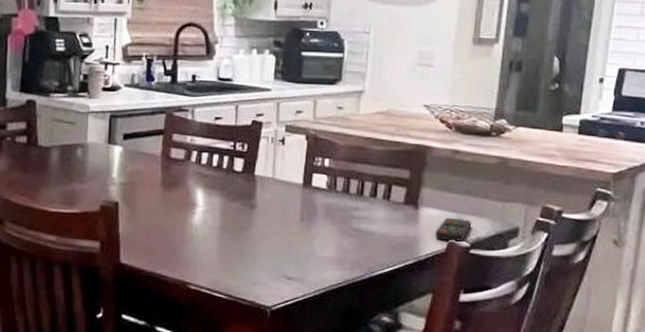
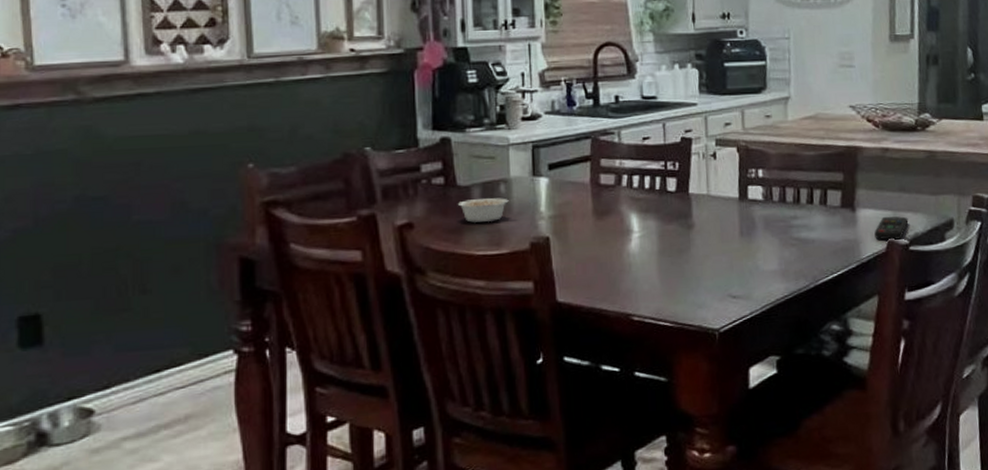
legume: none [37,160,91,183] -> present [457,198,516,223]

